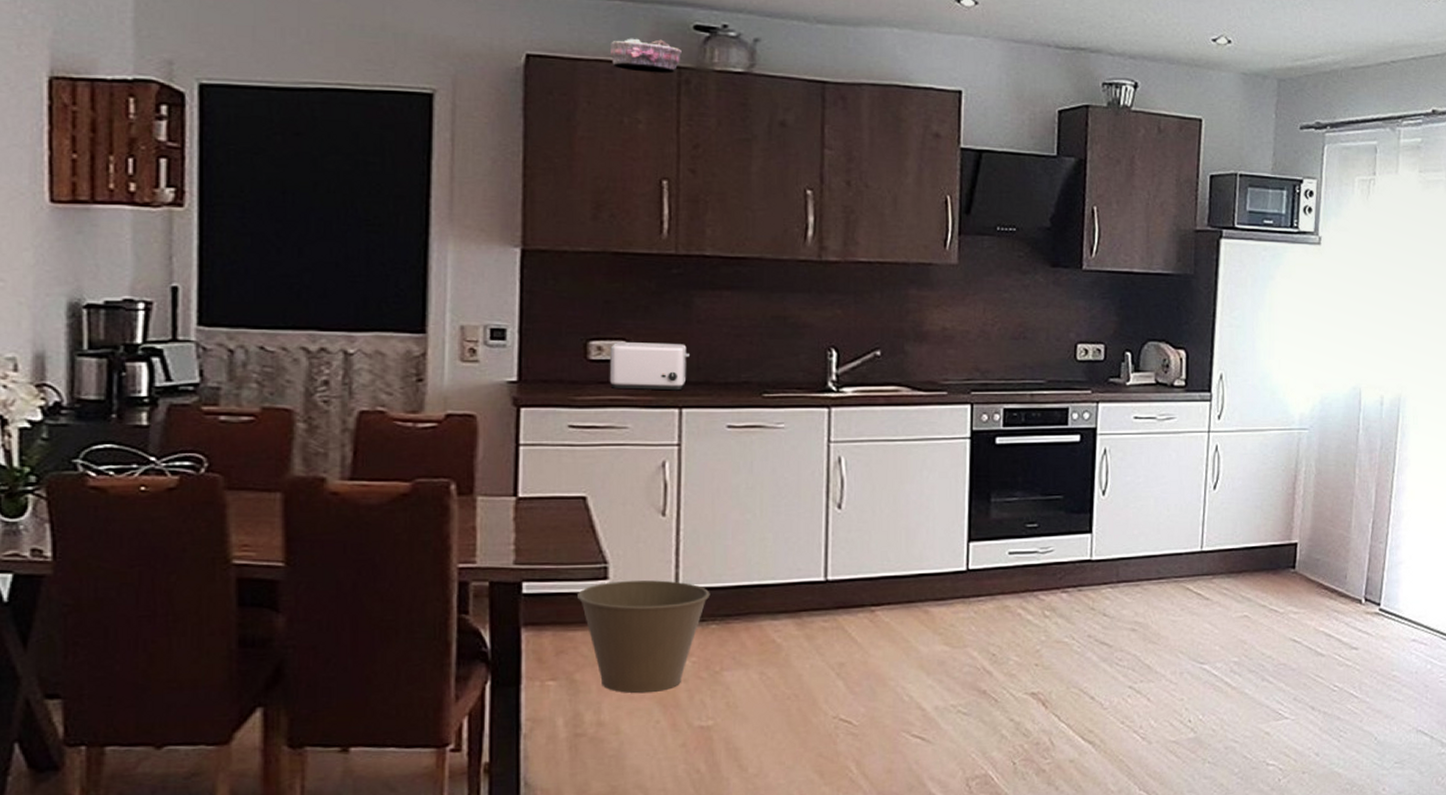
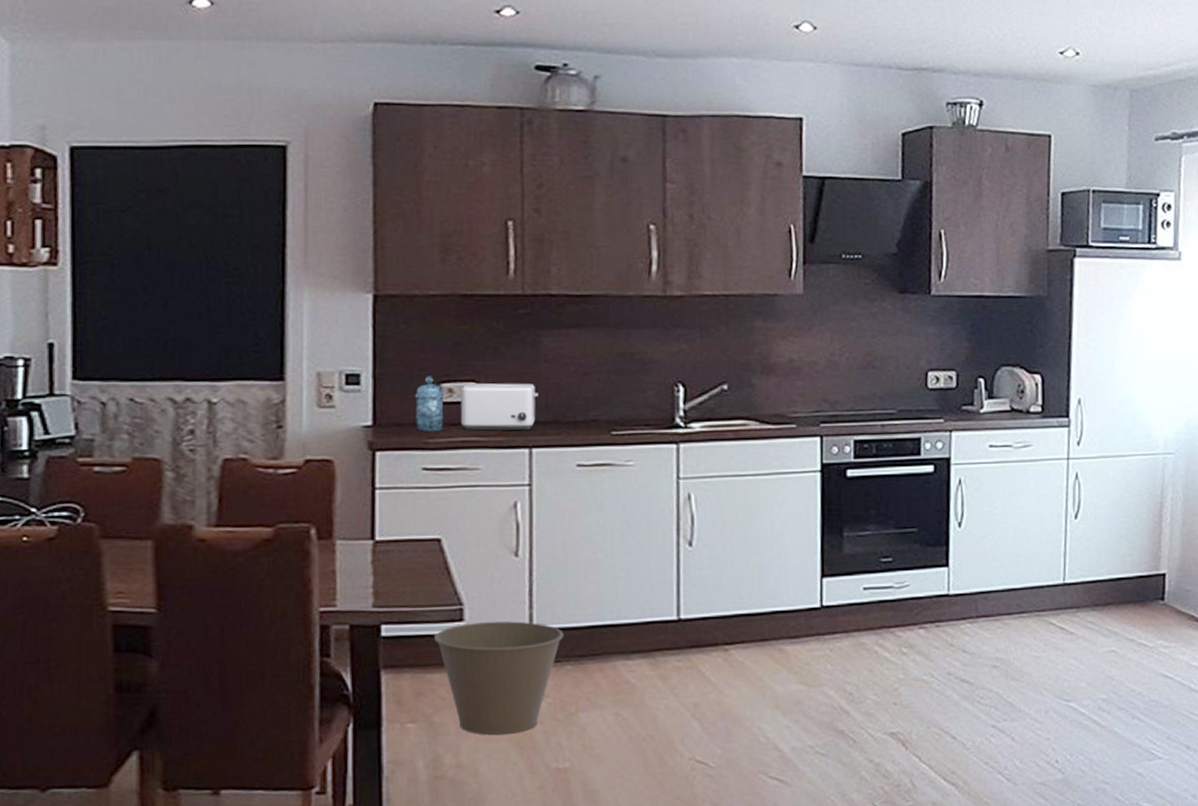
canister: none [561,333,592,390] -> present [414,376,444,433]
decorative basket: present [611,38,682,74] -> none [455,81,524,115]

